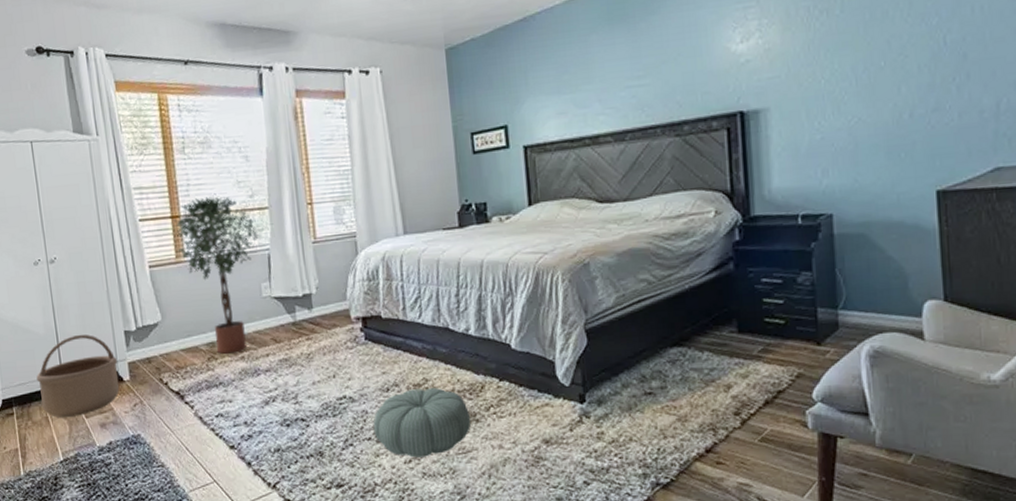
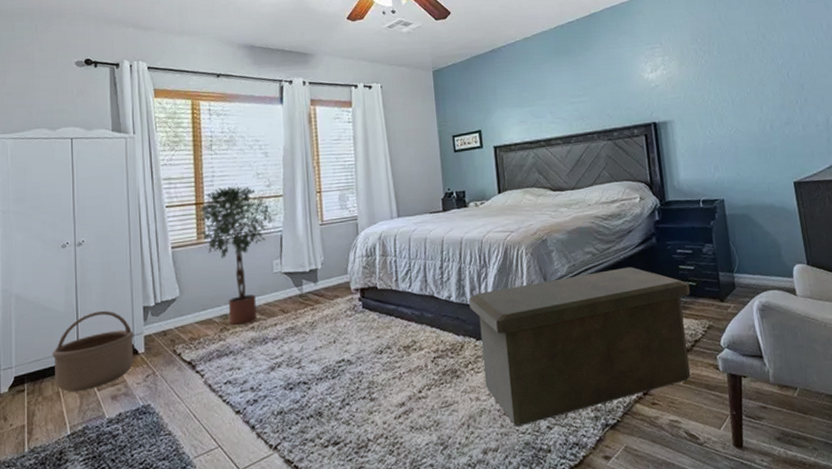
pouf: present [373,388,471,458] -> none [367,348,453,413]
storage bench: none [491,298,776,479] -> present [469,266,691,426]

